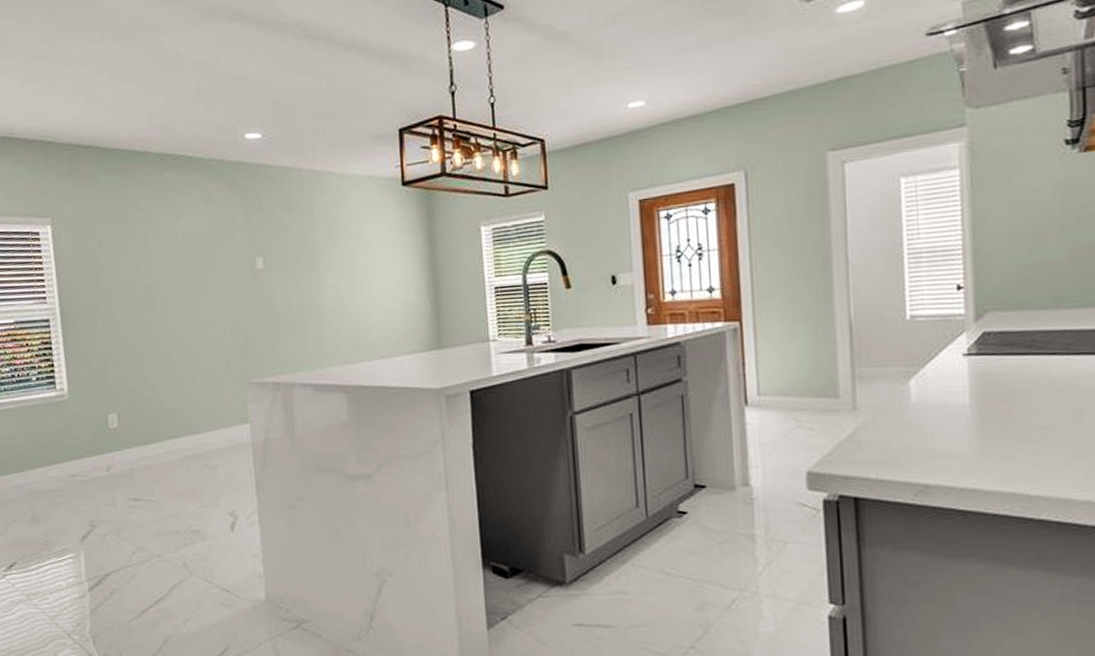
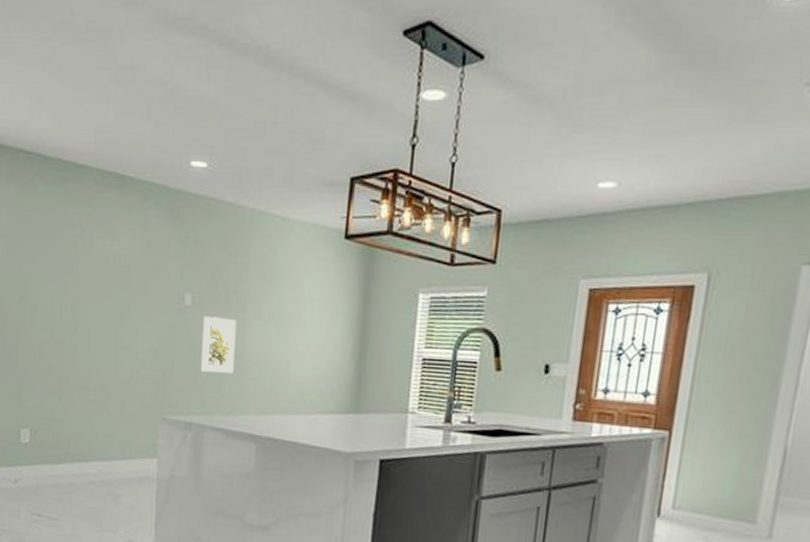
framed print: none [277,275,314,331] -> present [200,316,237,373]

